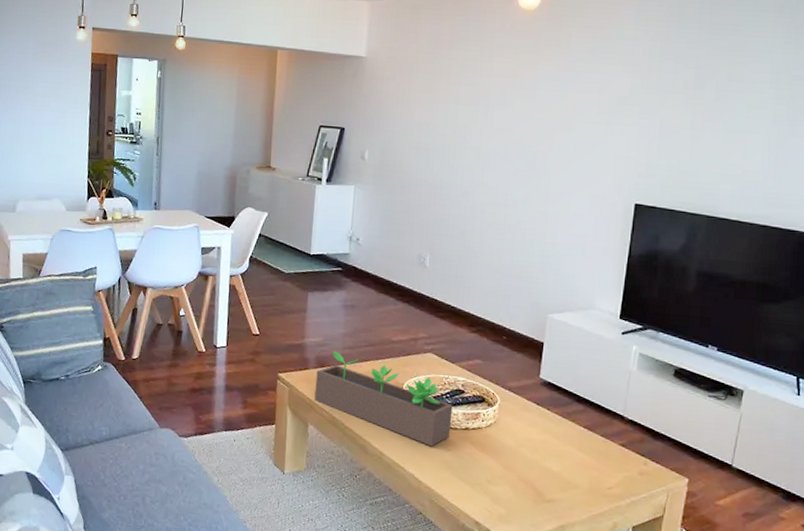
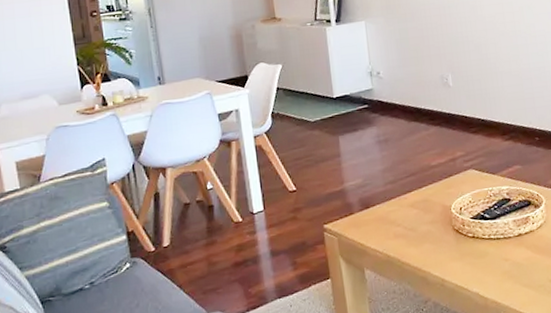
succulent planter: present [314,351,453,447] -> none [362,189,505,261]

